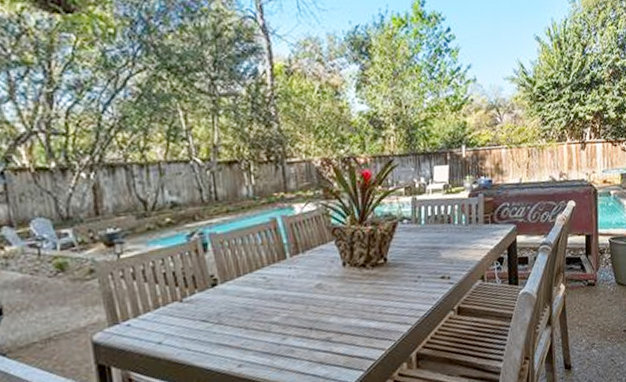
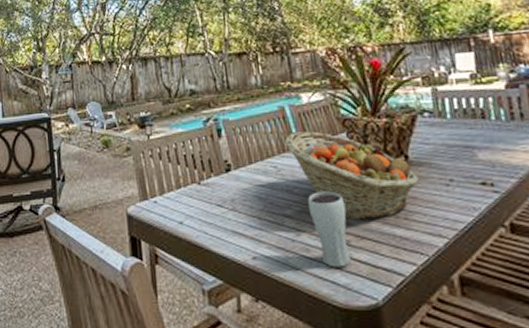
fruit basket: none [275,241,394,319] -> present [284,131,419,220]
drinking glass: none [294,295,332,363] -> present [307,191,352,268]

